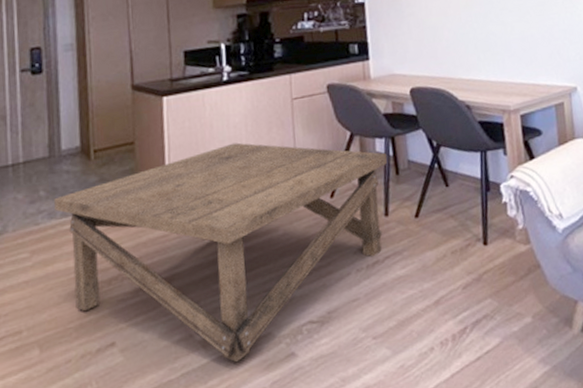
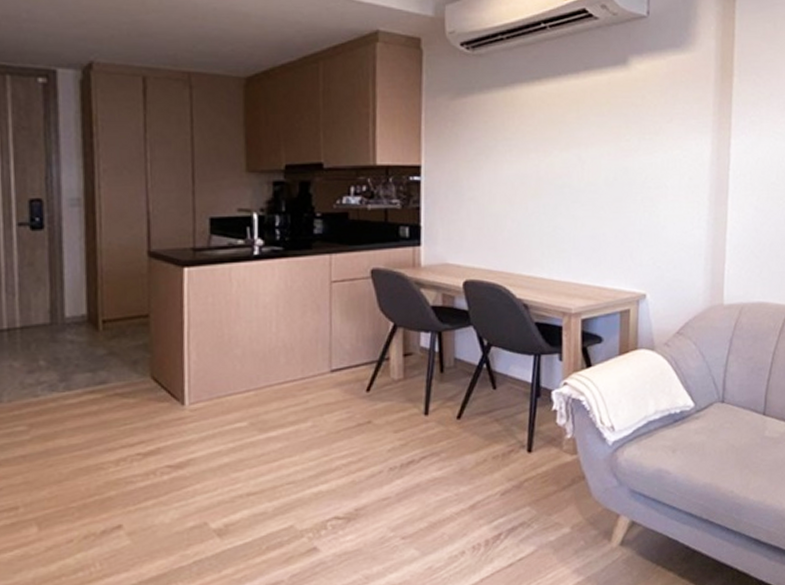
coffee table: present [54,142,387,363] -> none [56,324,432,554]

